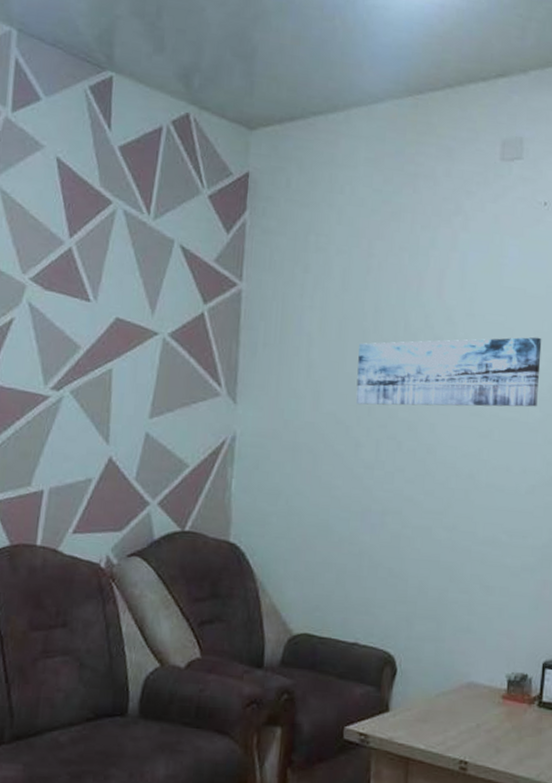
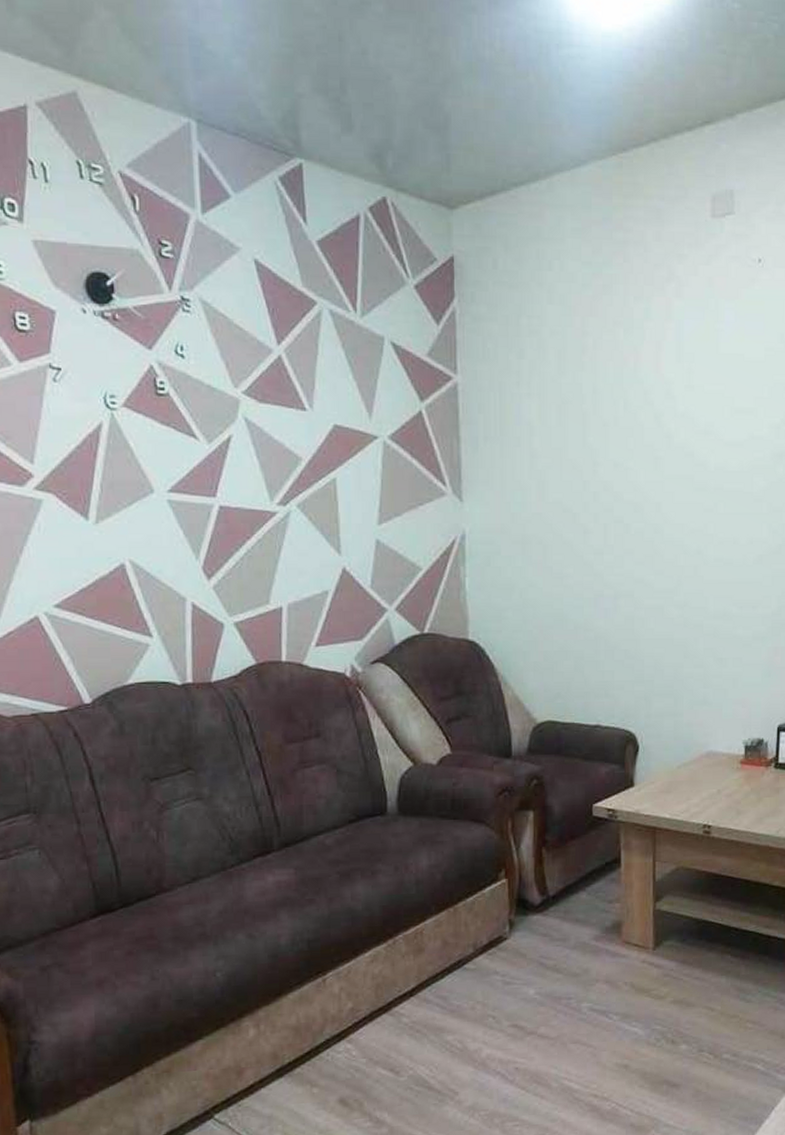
wall art: present [355,337,542,407] -> none [580,403,763,490]

